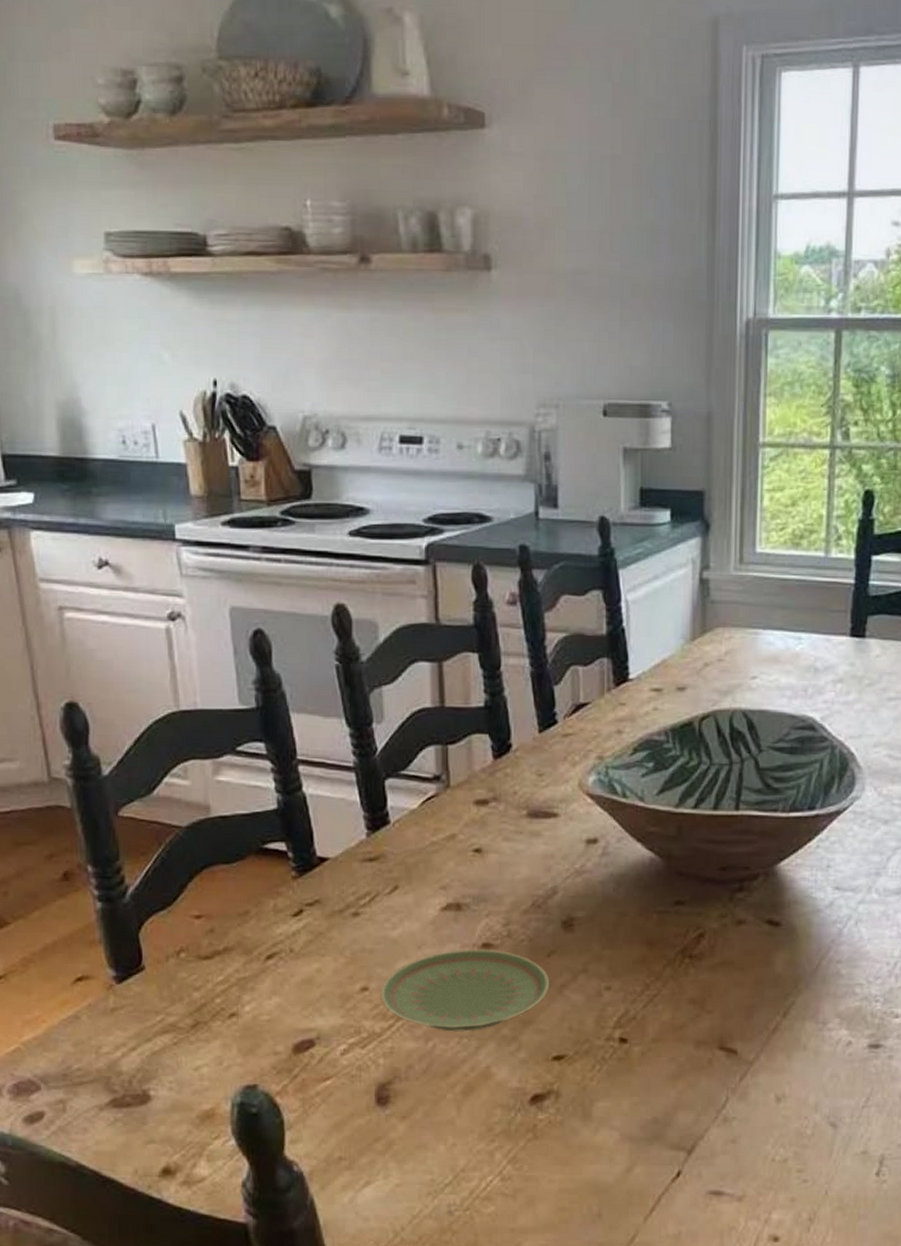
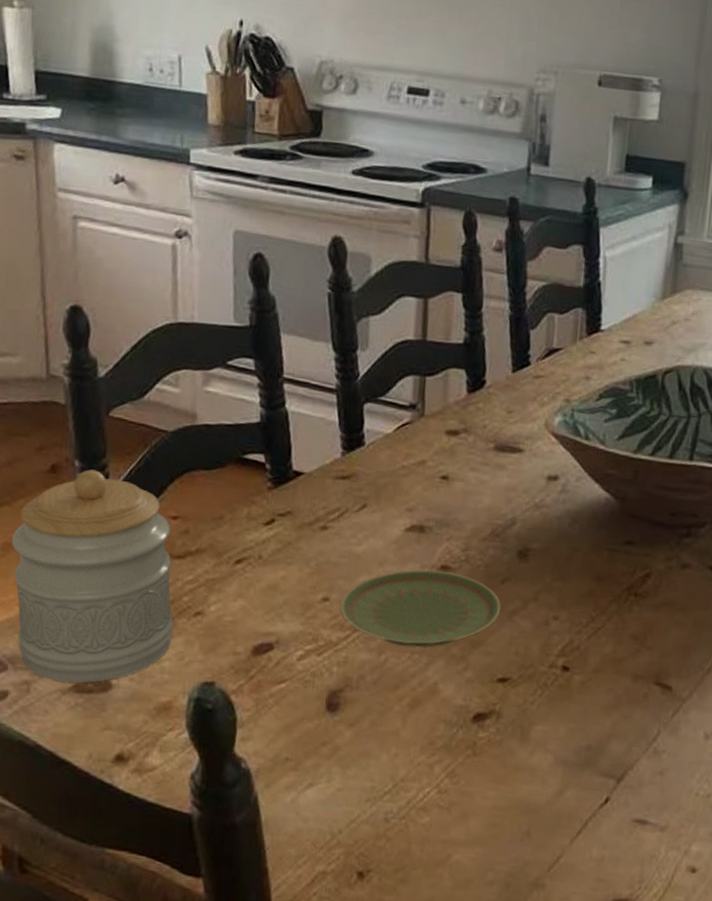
jar: none [30,874,208,1097] -> present [11,469,173,683]

